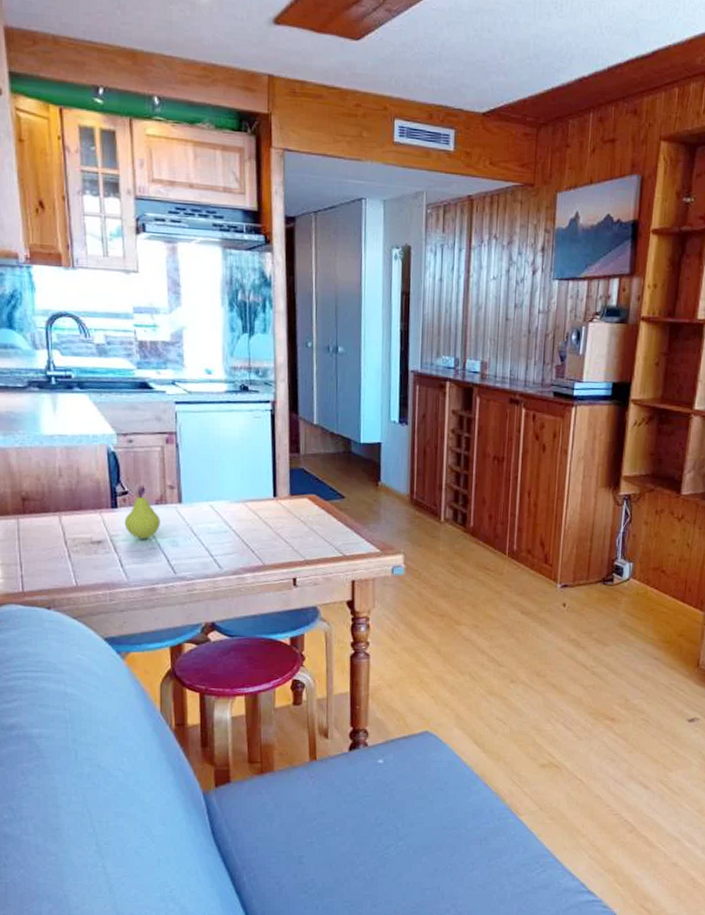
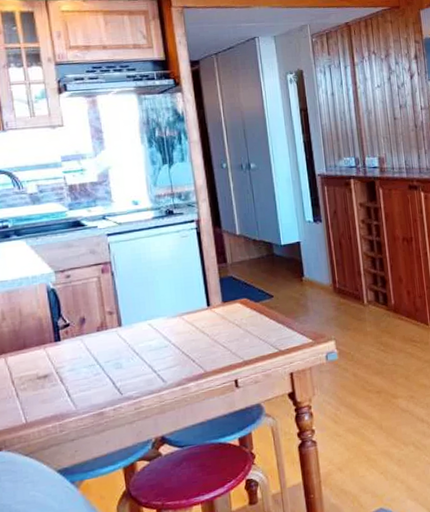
fruit: present [124,491,160,539] -> none [68,321,103,367]

